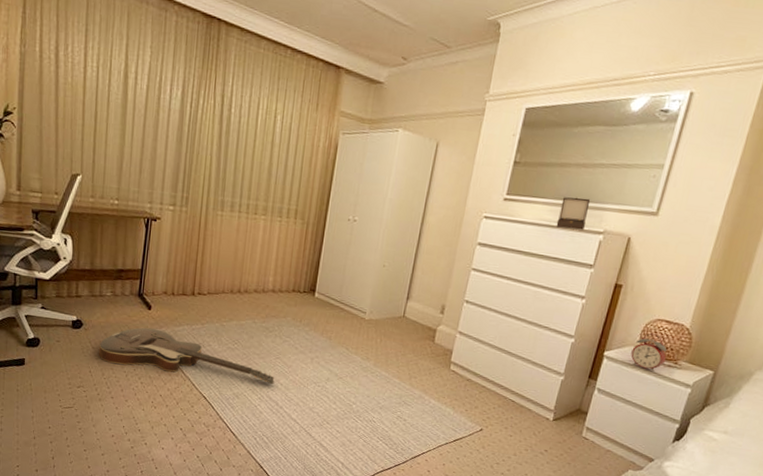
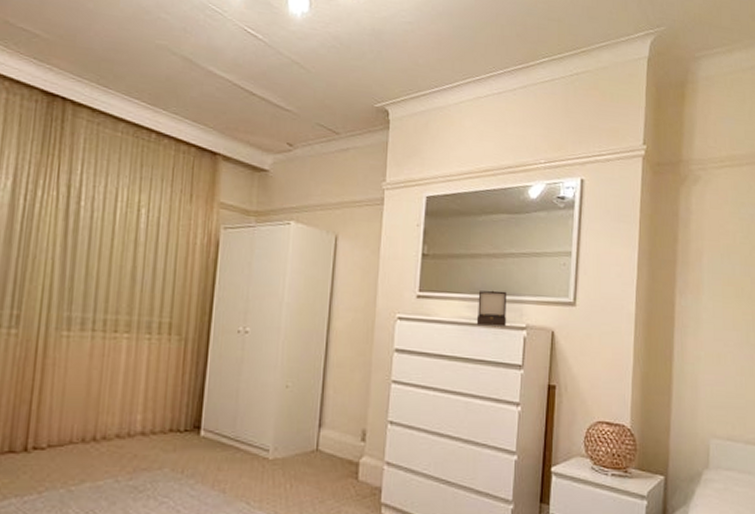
alarm clock: present [630,333,668,371] -> none [579,439,616,484]

